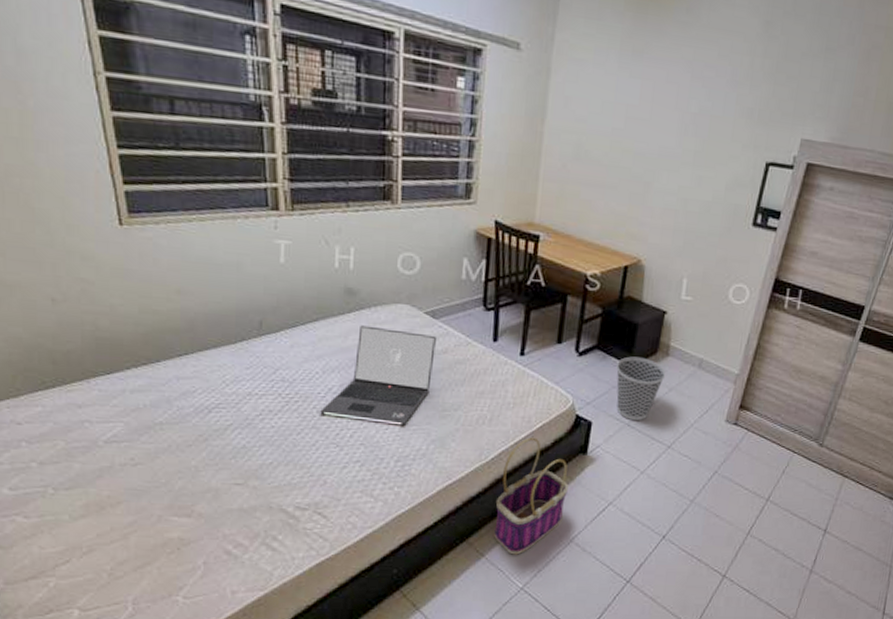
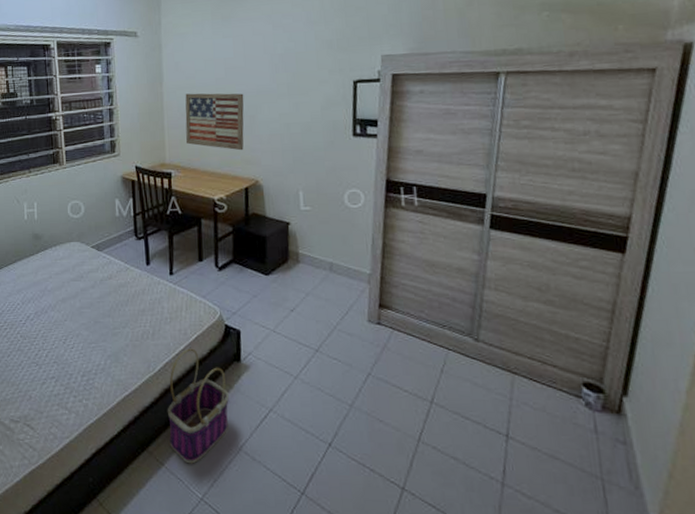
laptop: present [320,325,436,426] -> none [23,262,103,344]
wall art: none [564,140,643,222] -> present [185,93,244,151]
wastebasket: present [616,356,666,421] -> none [253,266,301,327]

